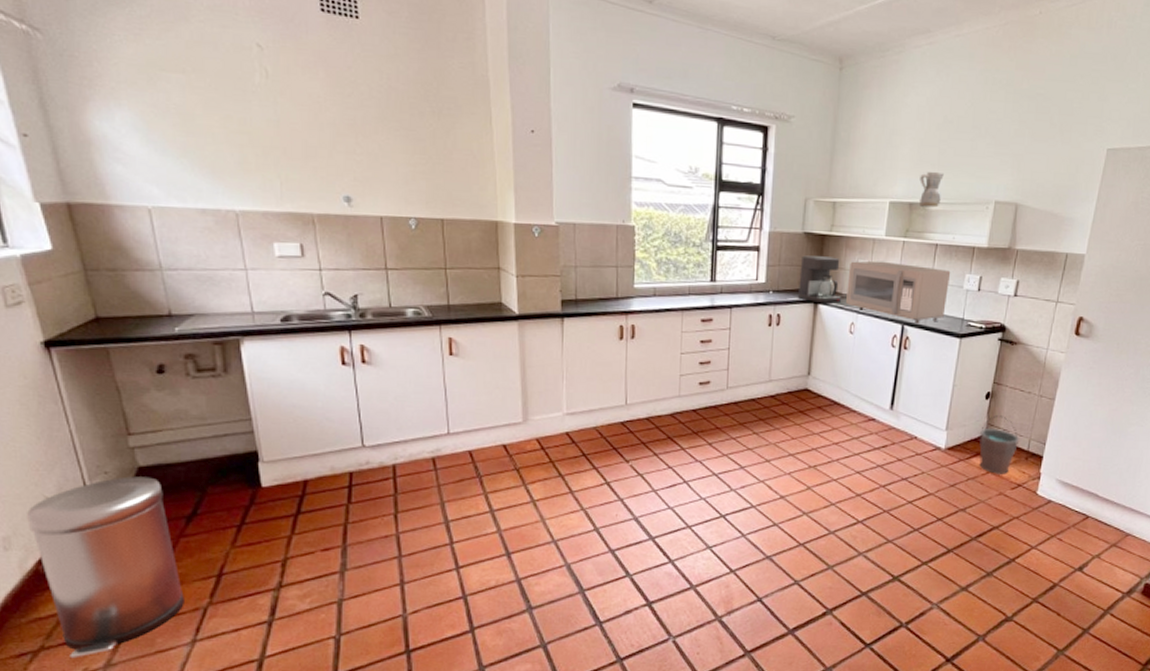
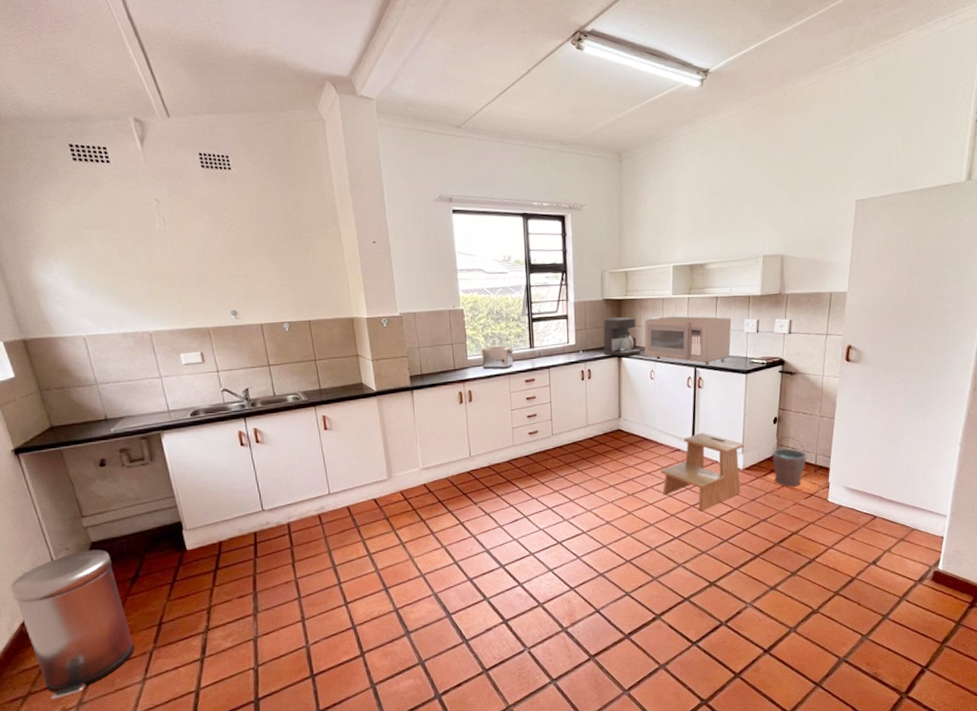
toaster: none [650,274,690,303] -> present [480,345,514,370]
step stool: none [849,401,950,493] -> present [660,432,745,511]
ceramic pitcher: present [919,171,944,208] -> none [696,236,717,267]

